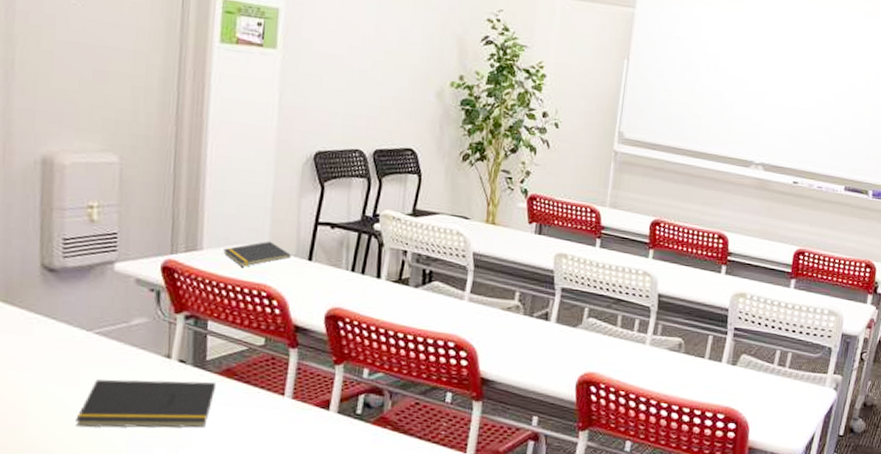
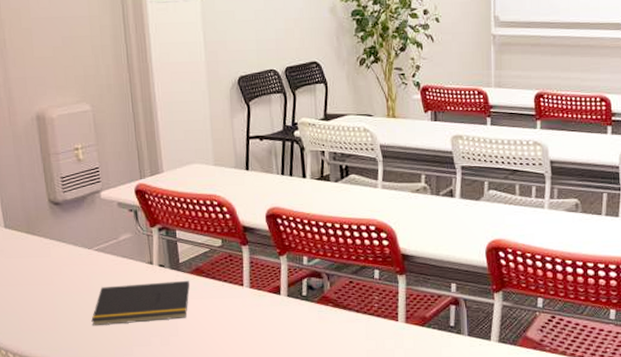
notepad: present [223,241,291,267] -> none [179,158,232,182]

